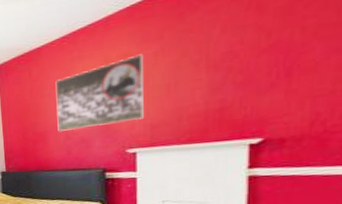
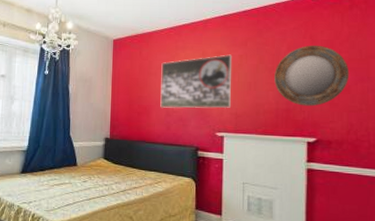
home mirror: none [203,15,318,101] -> present [274,45,350,107]

